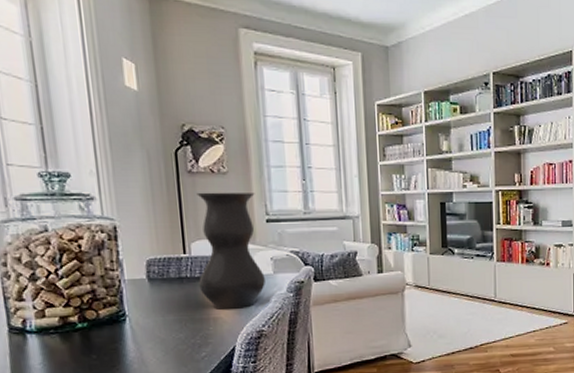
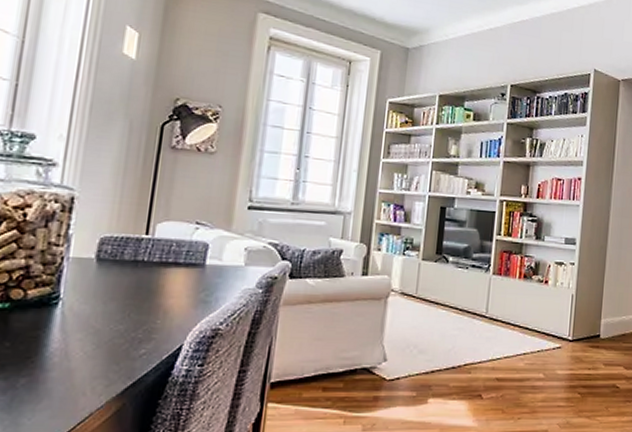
vase: present [196,192,265,311] -> none [155,170,241,303]

